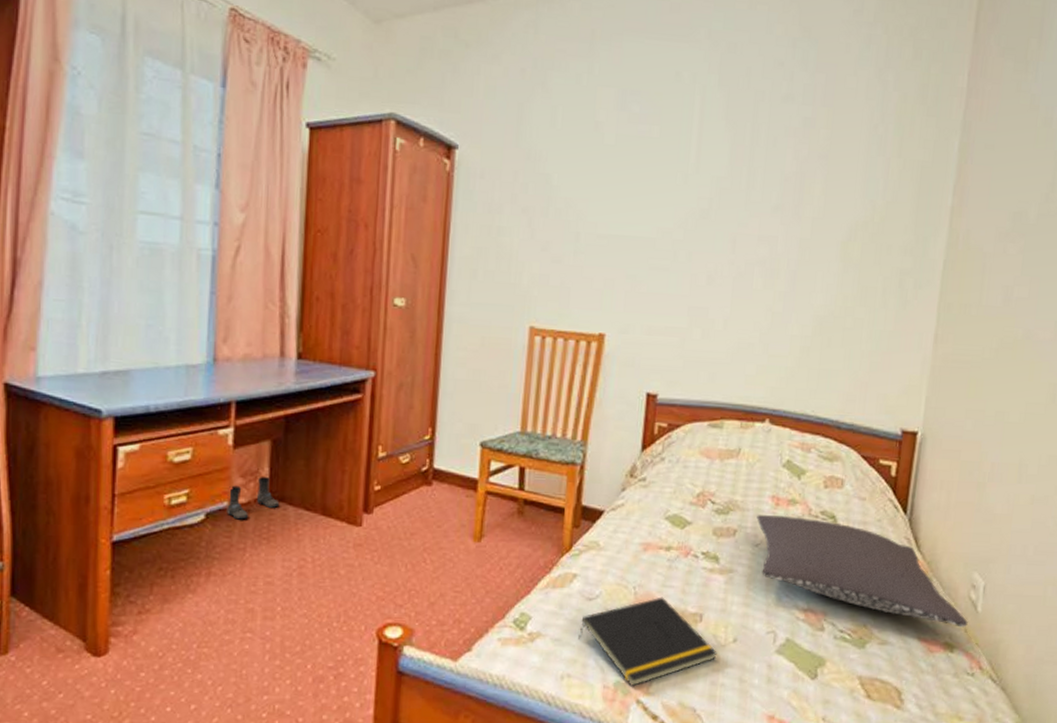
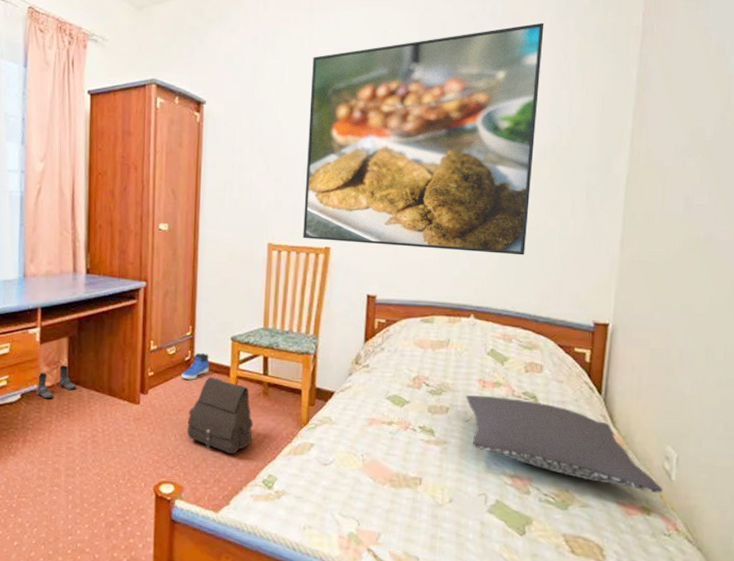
sneaker: none [416,461,453,496] -> present [181,352,209,380]
satchel: none [421,491,504,589] -> present [187,376,253,455]
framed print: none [572,75,861,350] -> present [303,22,544,255]
notepad: present [578,597,717,687] -> none [317,463,436,538]

